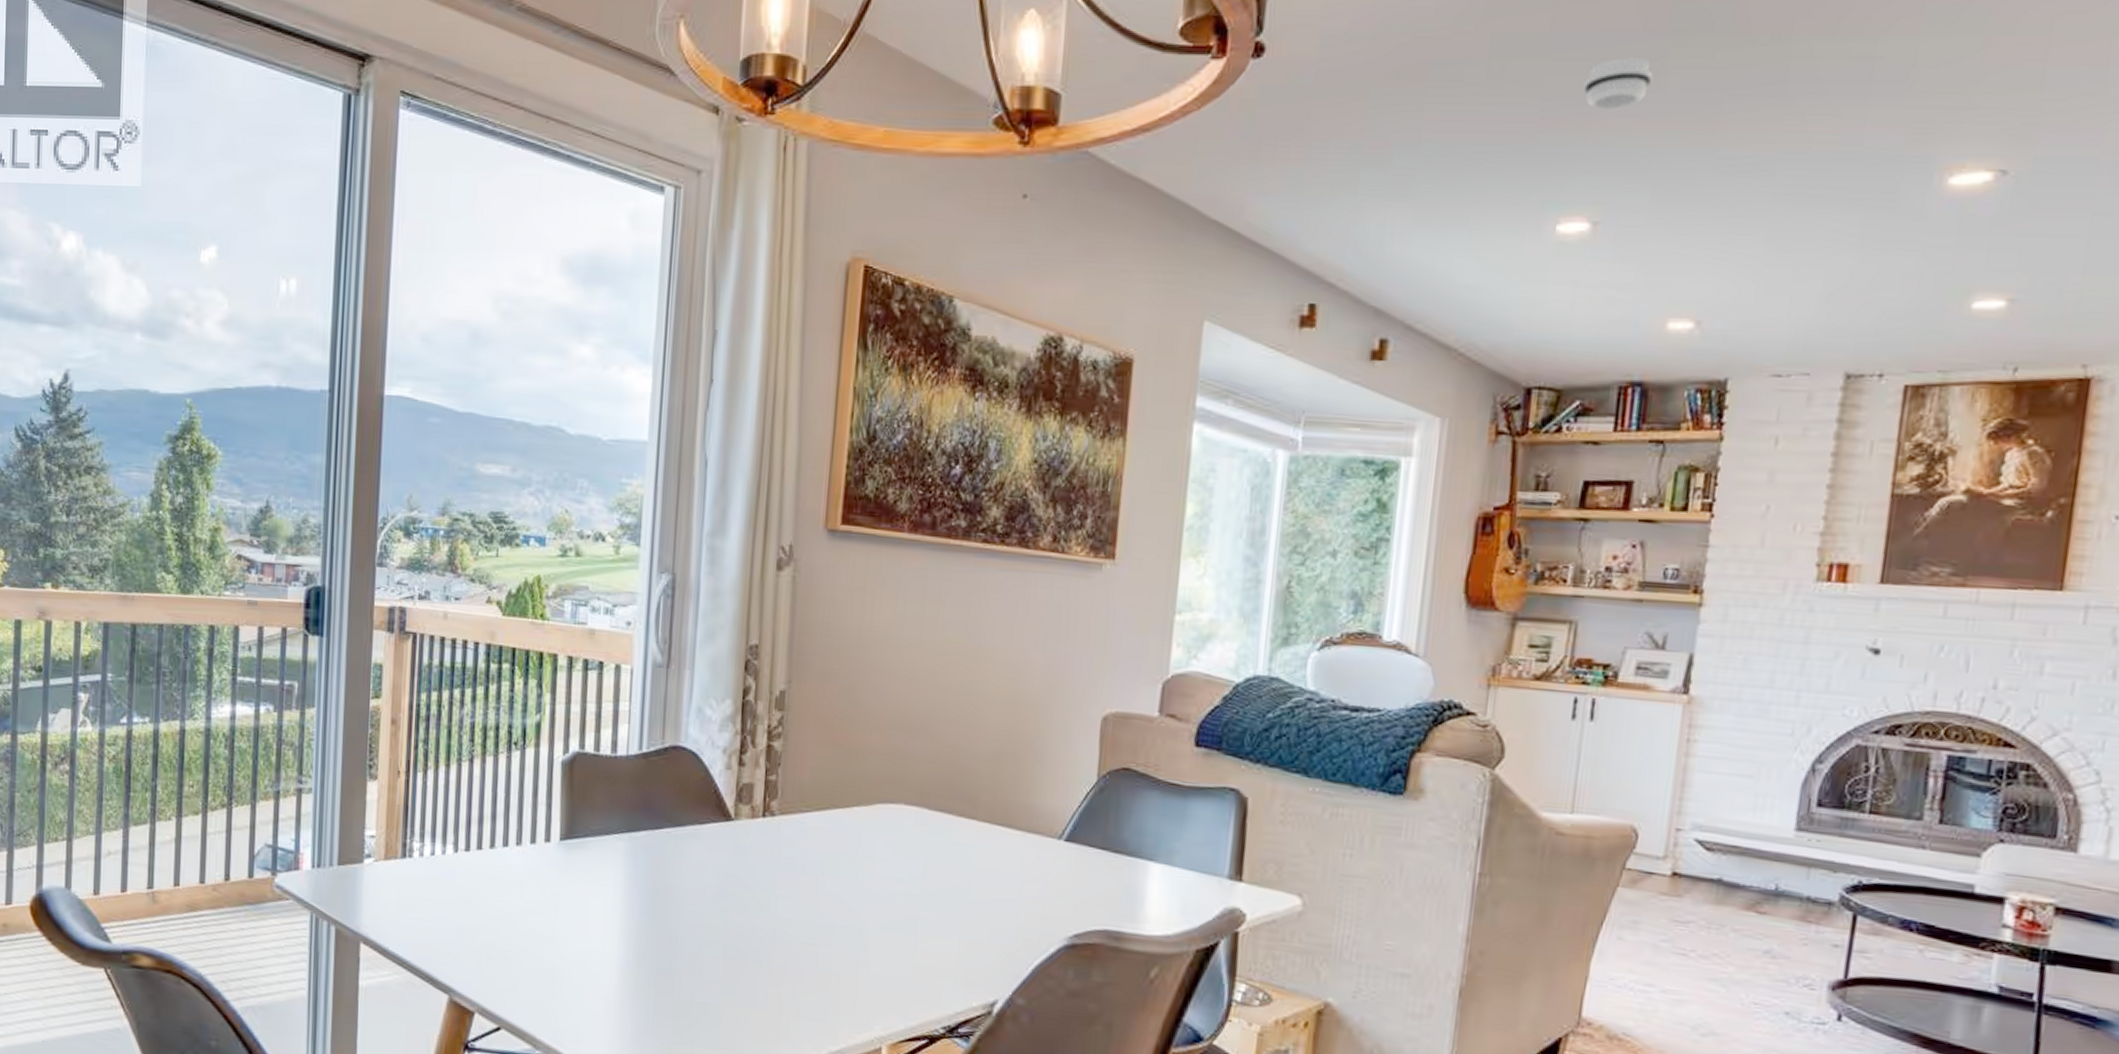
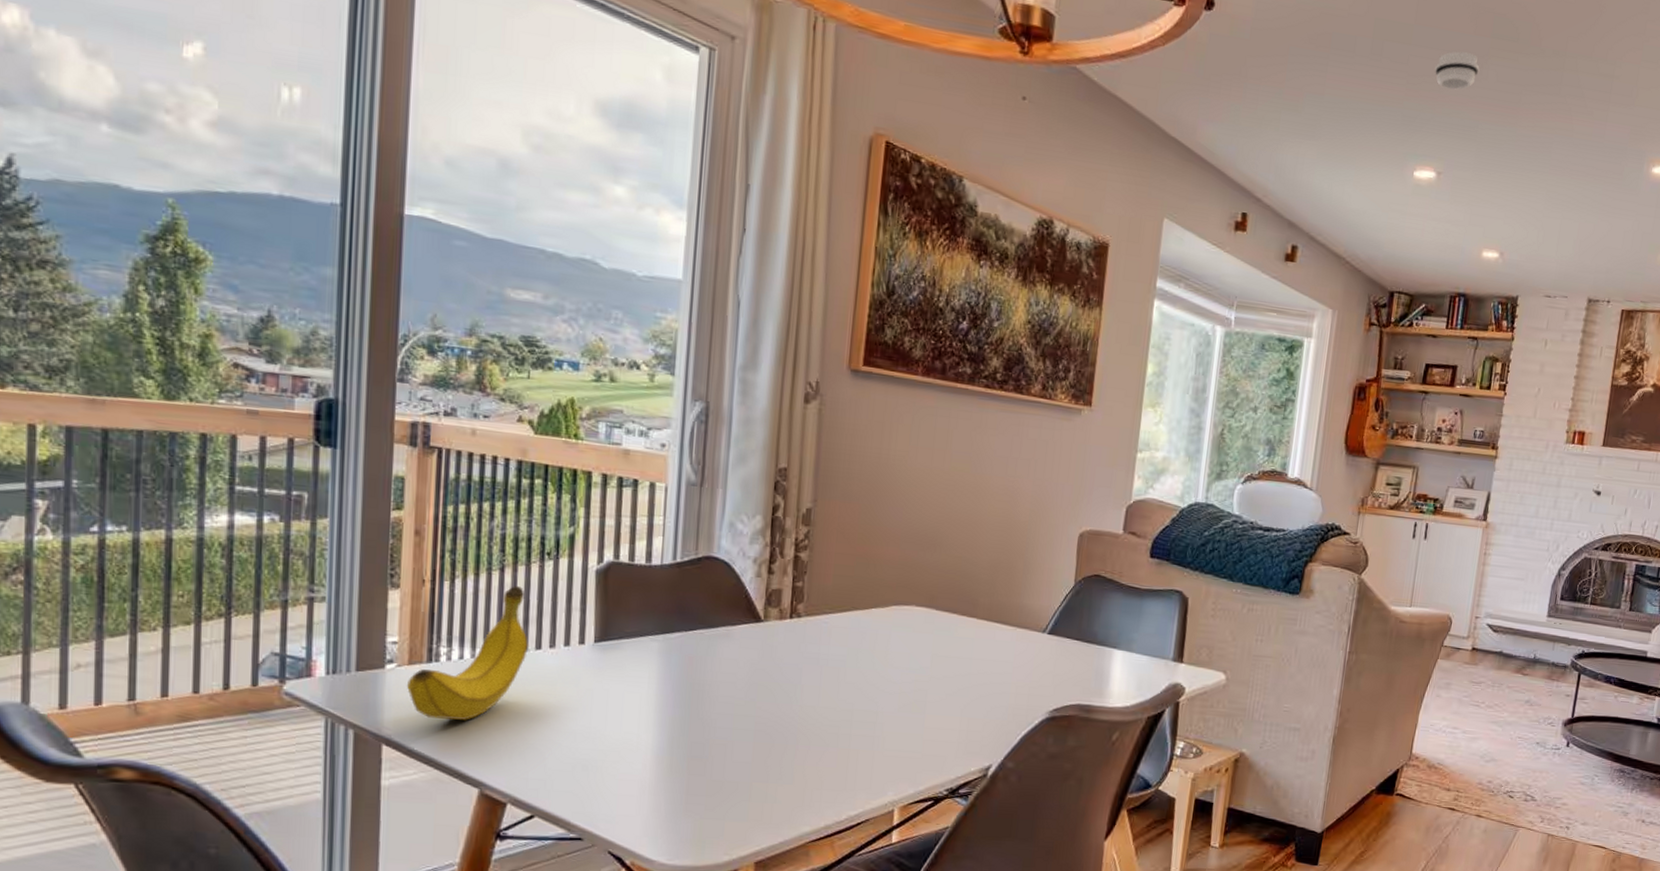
fruit: none [383,778,496,921] -> present [407,586,528,720]

